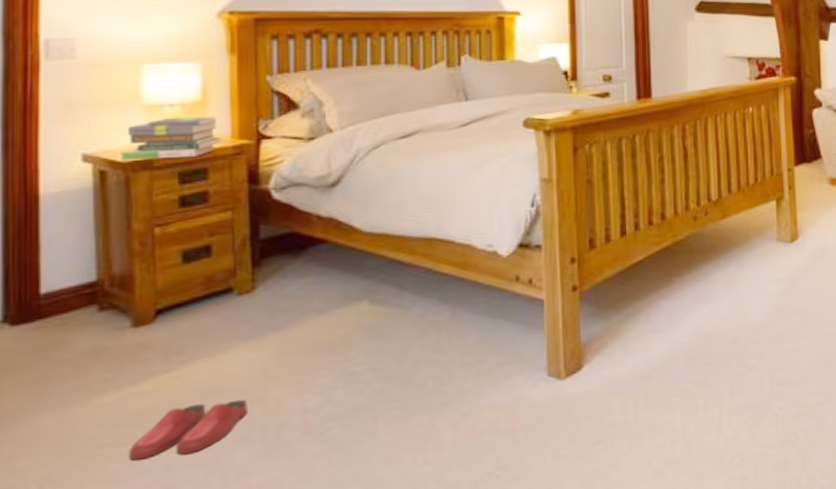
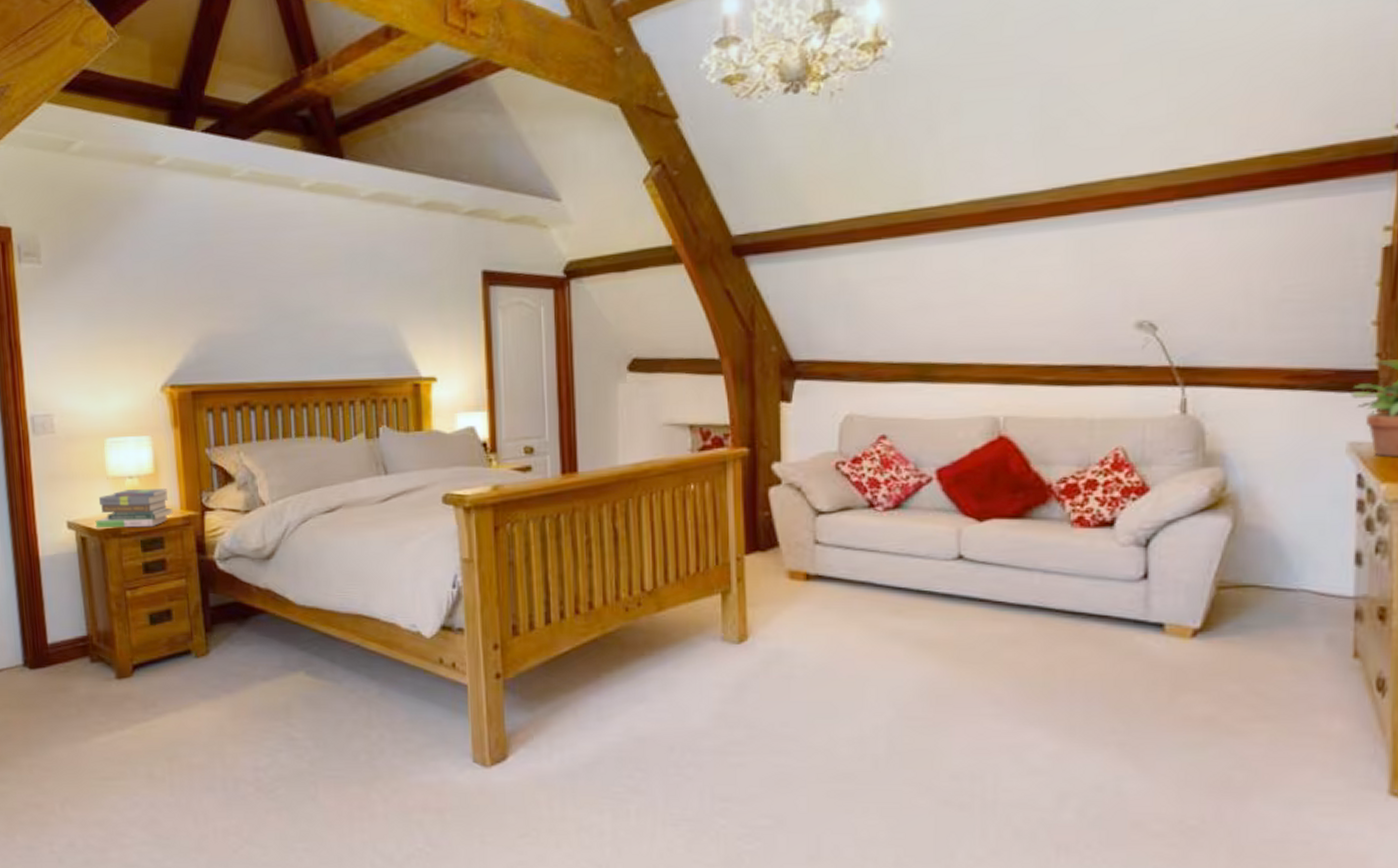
slippers: present [128,399,247,461] -> none [122,752,210,795]

